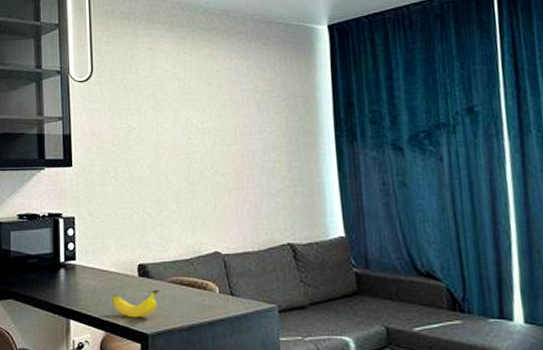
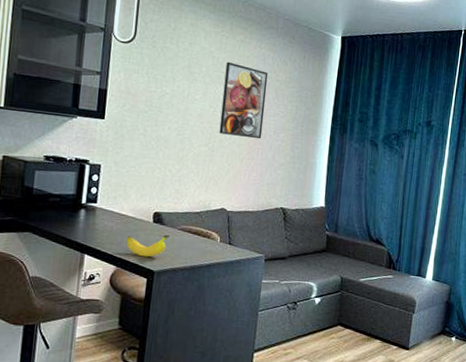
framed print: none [194,80,249,164] -> present [219,61,269,139]

